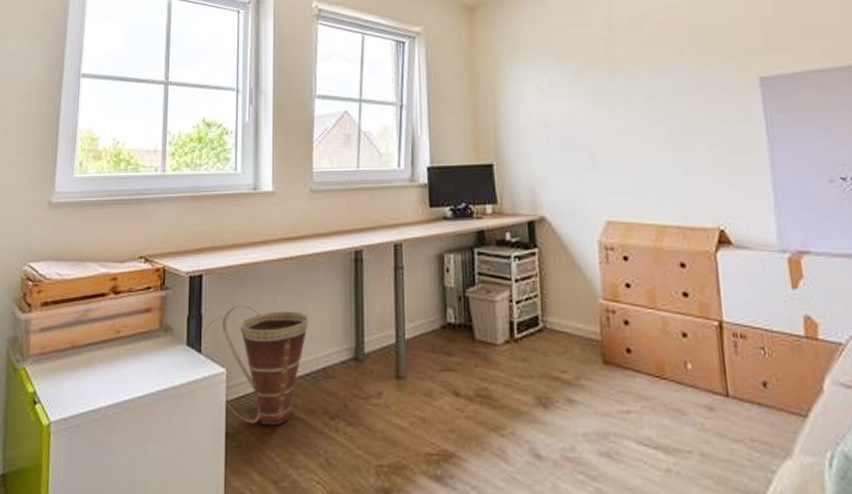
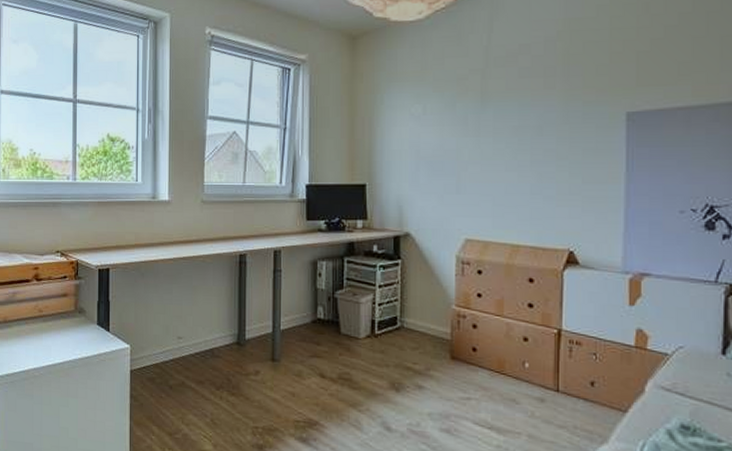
basket: present [201,304,310,426] -> none [110,294,200,392]

